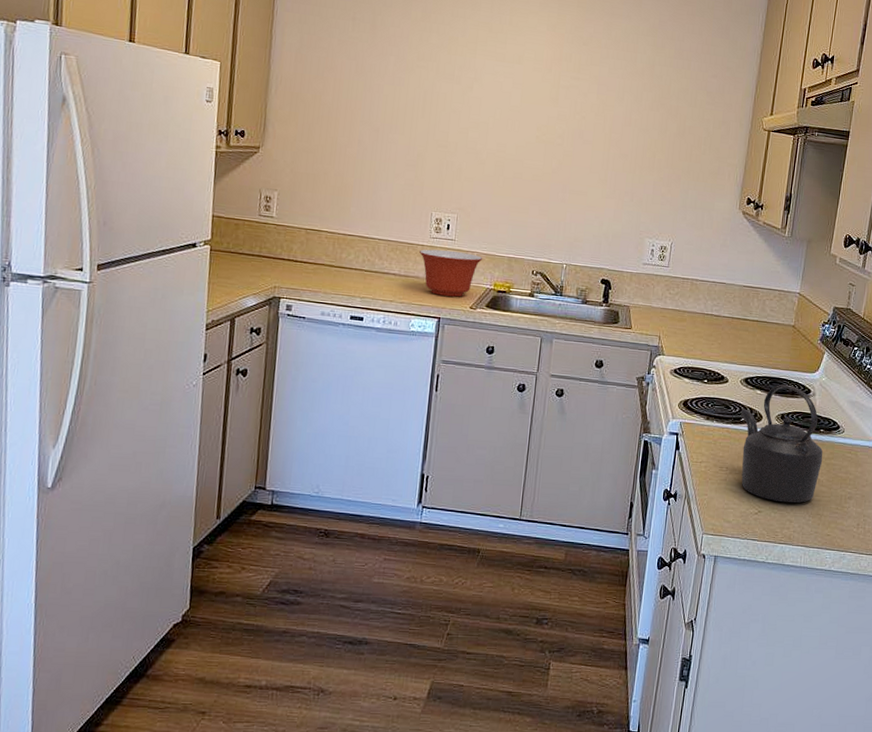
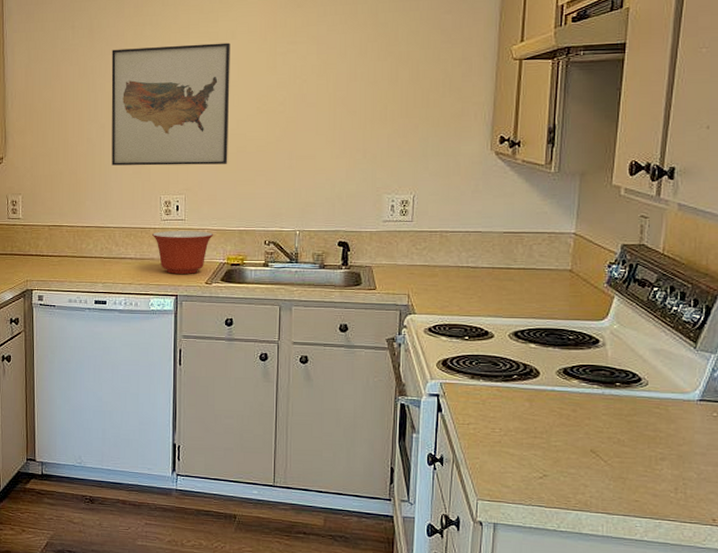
wall art: none [382,51,516,189] -> present [111,42,230,166]
kettle: present [740,384,823,503] -> none [512,335,622,466]

